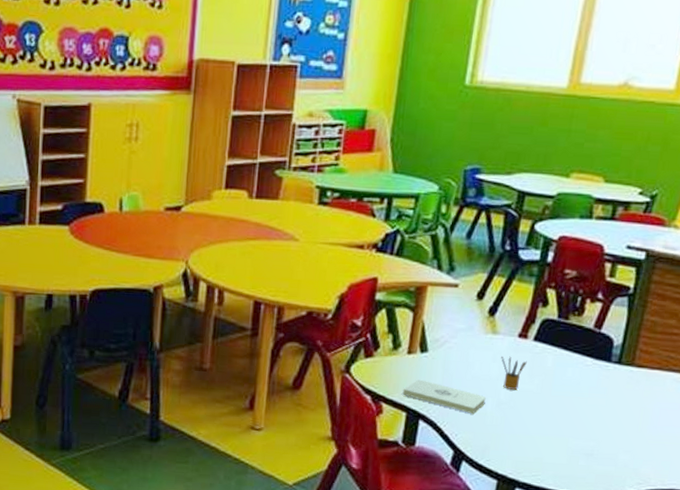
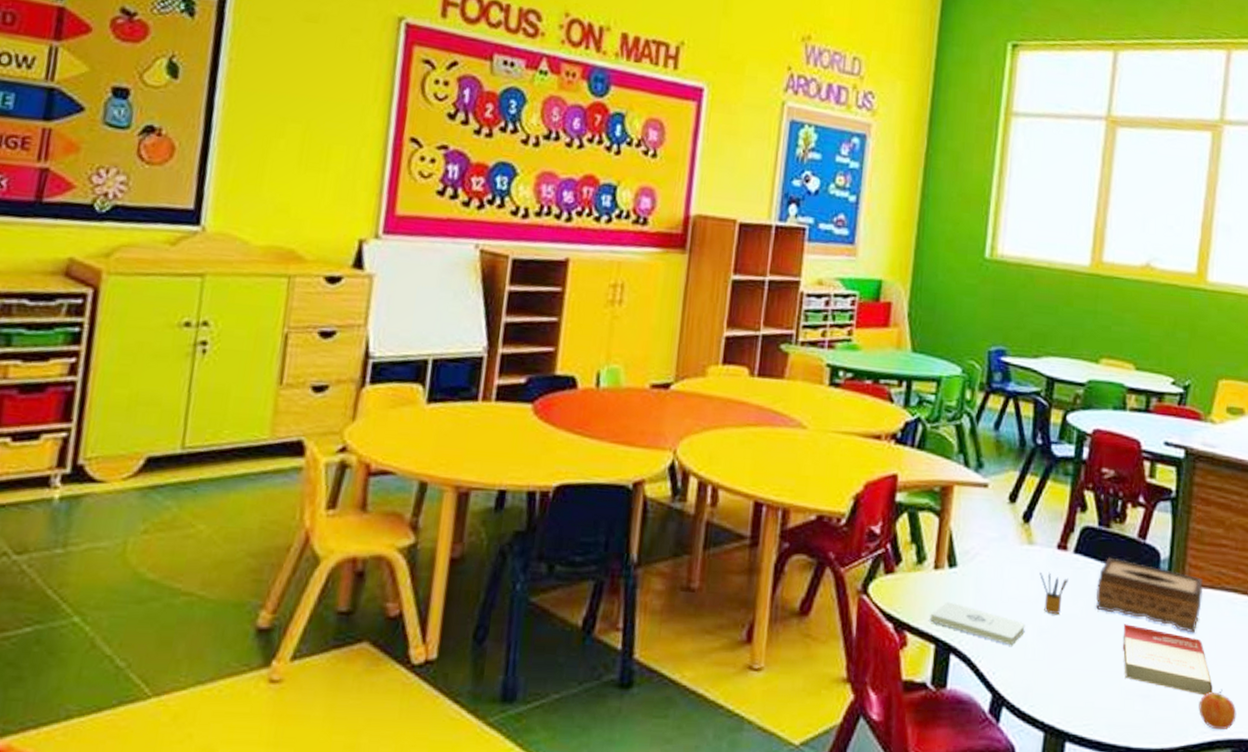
tissue box: none [550,344,652,406] -> present [1096,557,1204,634]
book: none [572,398,652,456] -> present [1123,624,1213,696]
apple: none [636,450,672,482] -> present [1198,689,1237,731]

